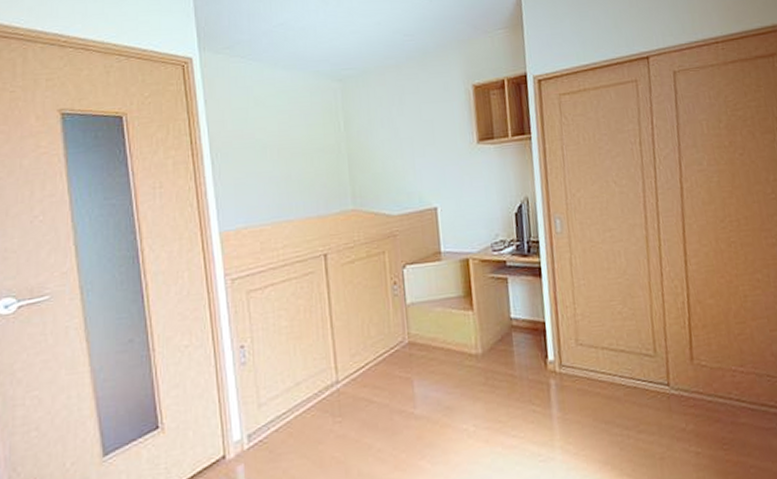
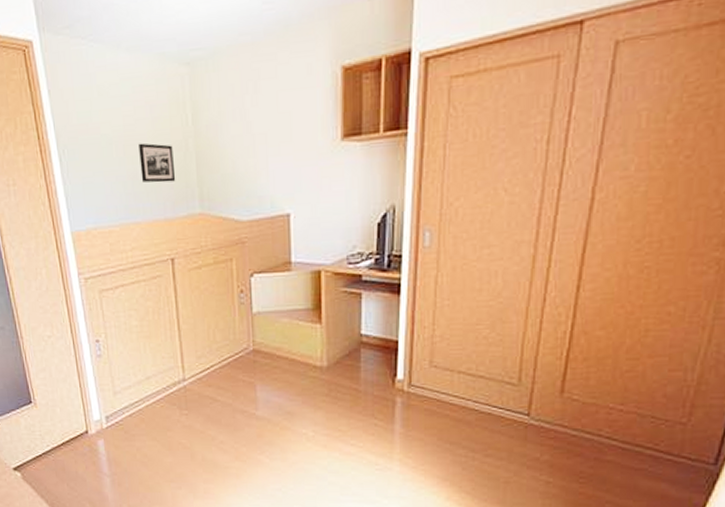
picture frame: none [293,146,329,183] -> present [139,143,176,183]

